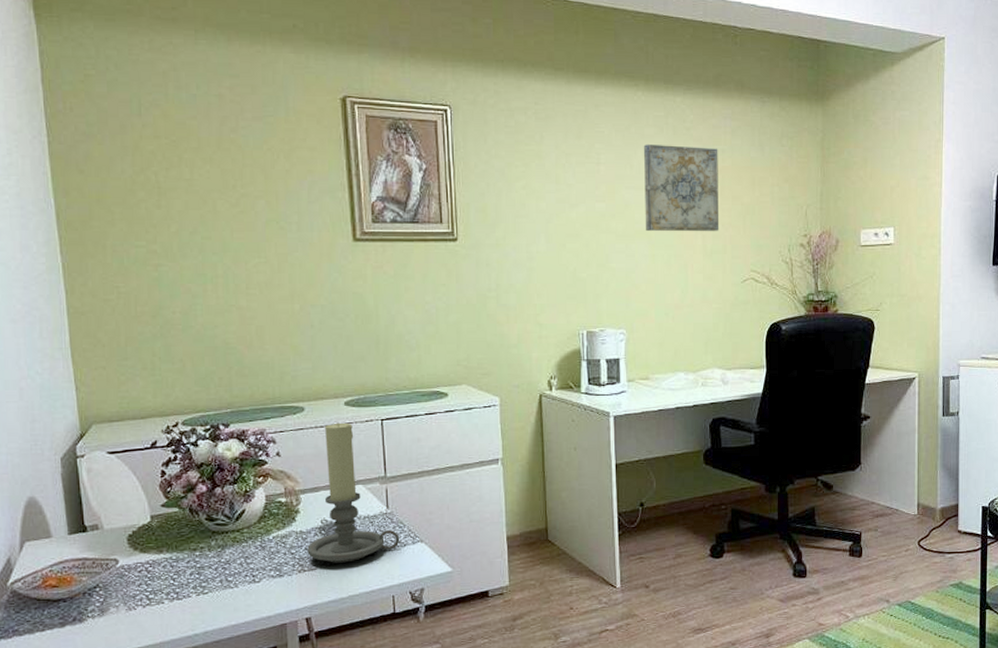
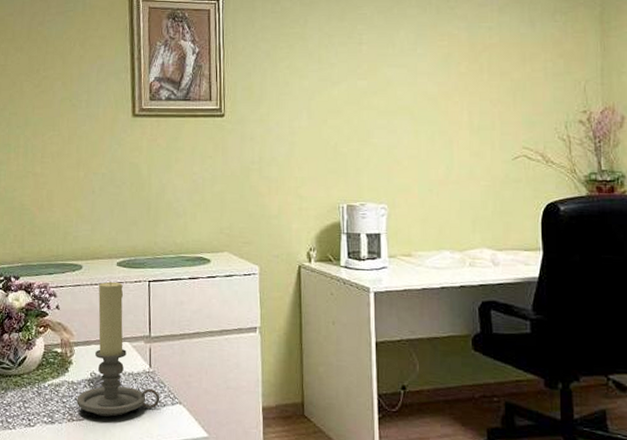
wall art: present [643,143,720,232] -> none [406,23,487,108]

